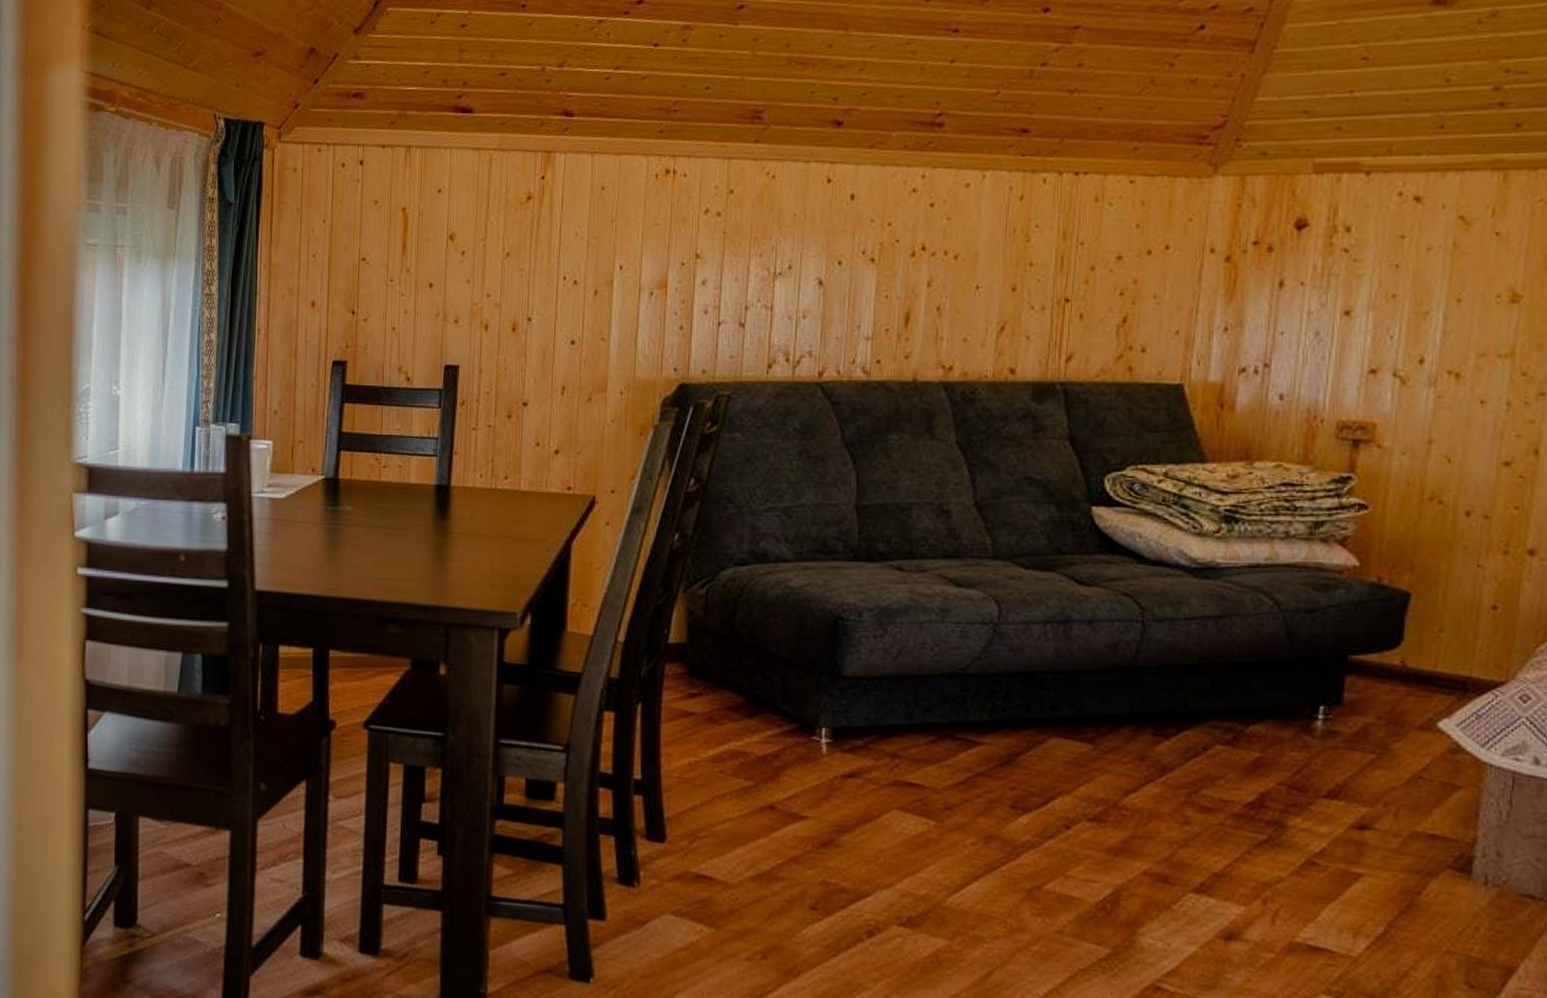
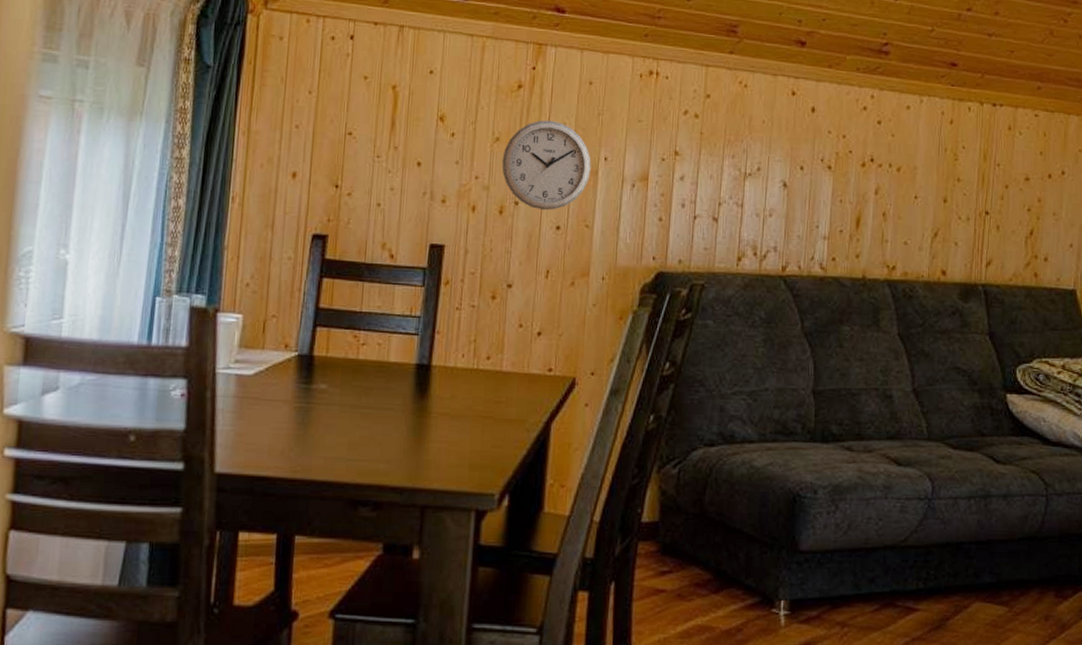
wall clock: none [513,230,606,325] -> present [501,120,591,211]

